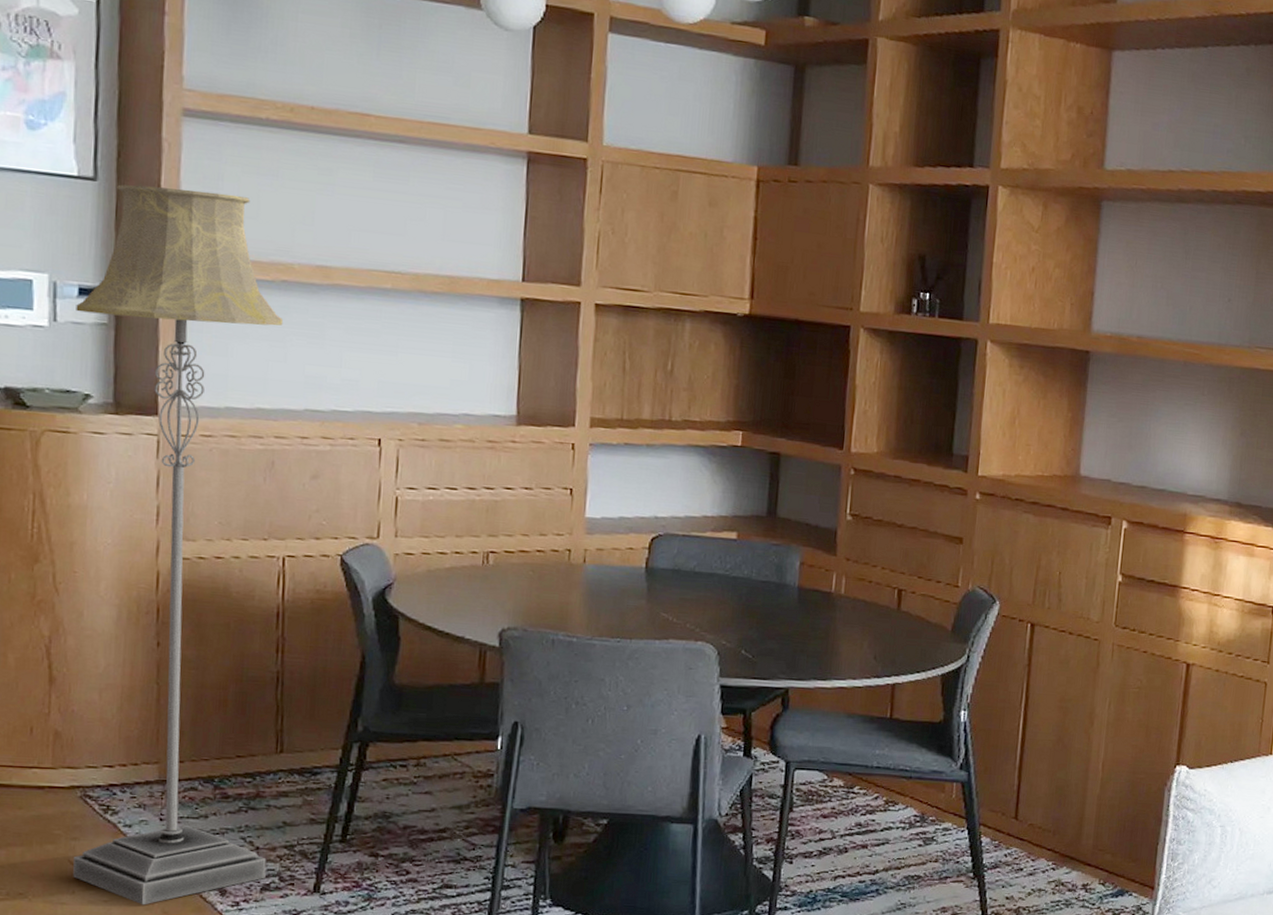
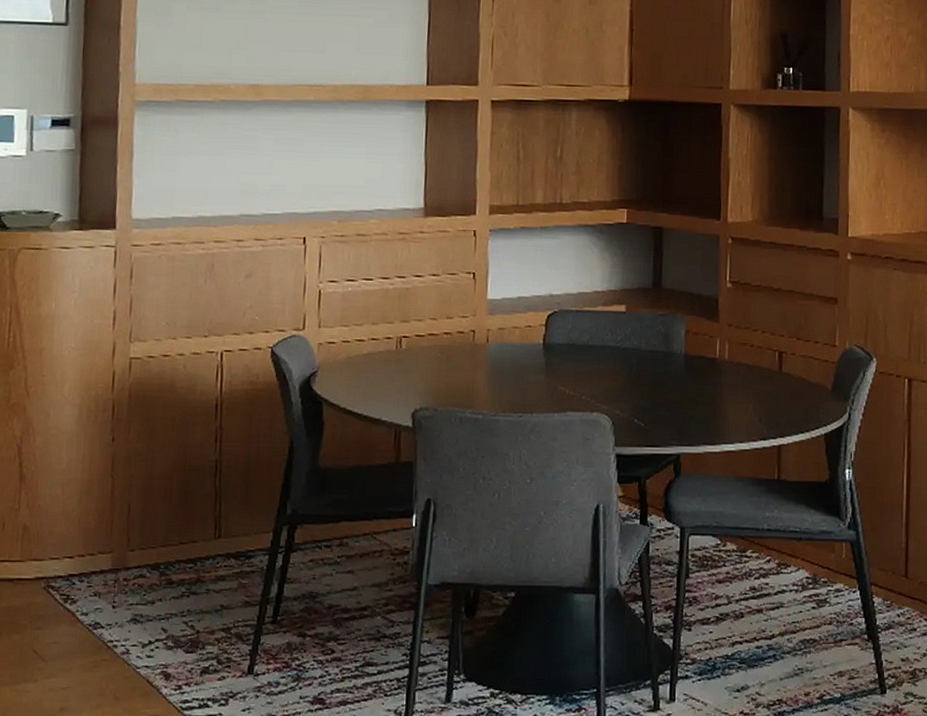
floor lamp: present [73,184,284,905] -> none [36,26,222,691]

